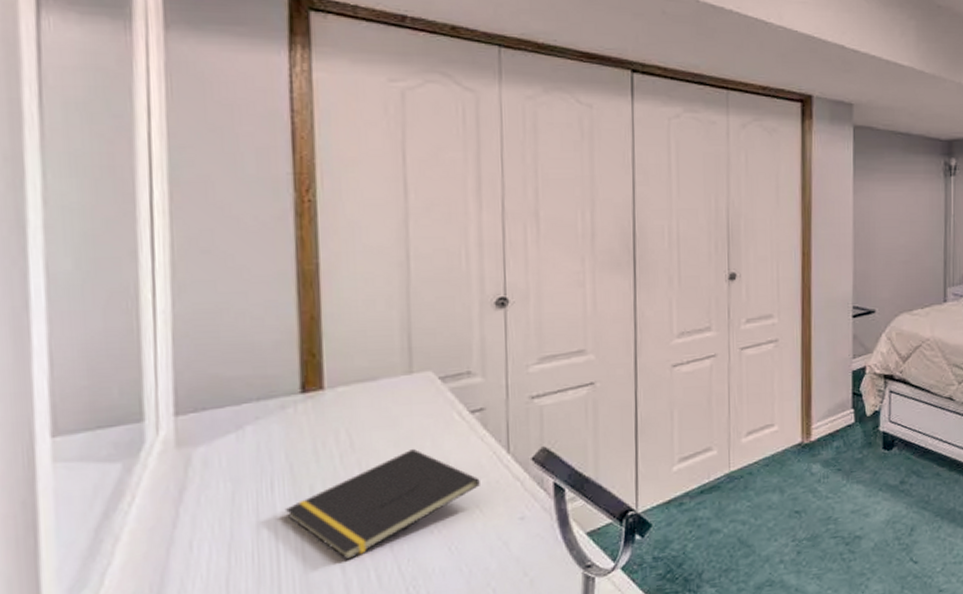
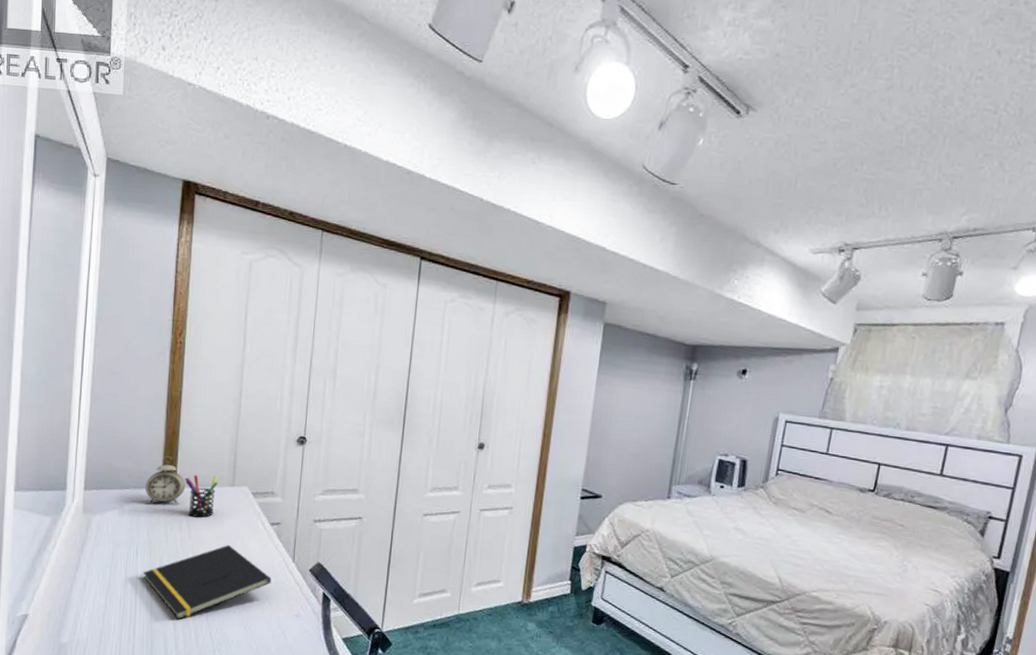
alarm clock: none [274,349,339,418] -> present [145,455,186,505]
pen holder: none [335,363,388,423] -> present [184,475,218,518]

